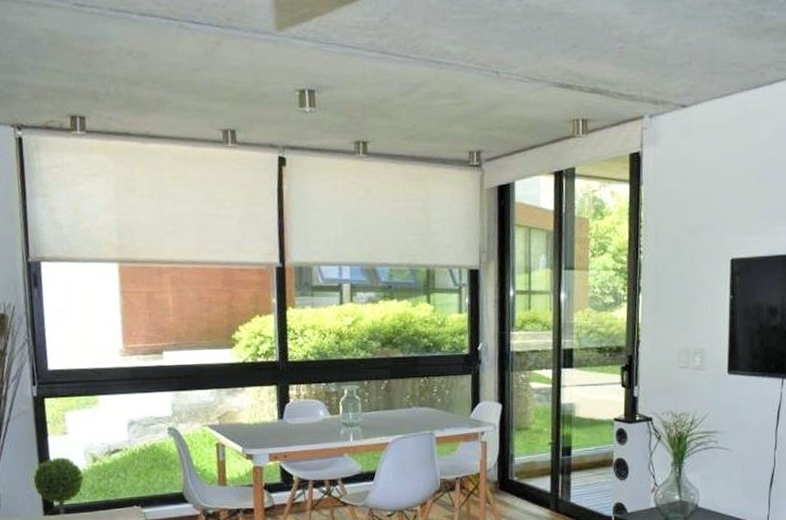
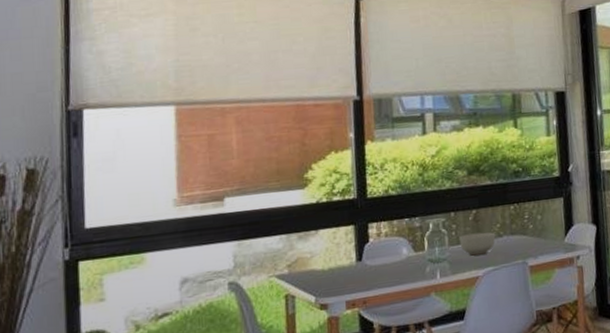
bowl: none [371,402,406,423] -> present [459,231,496,256]

